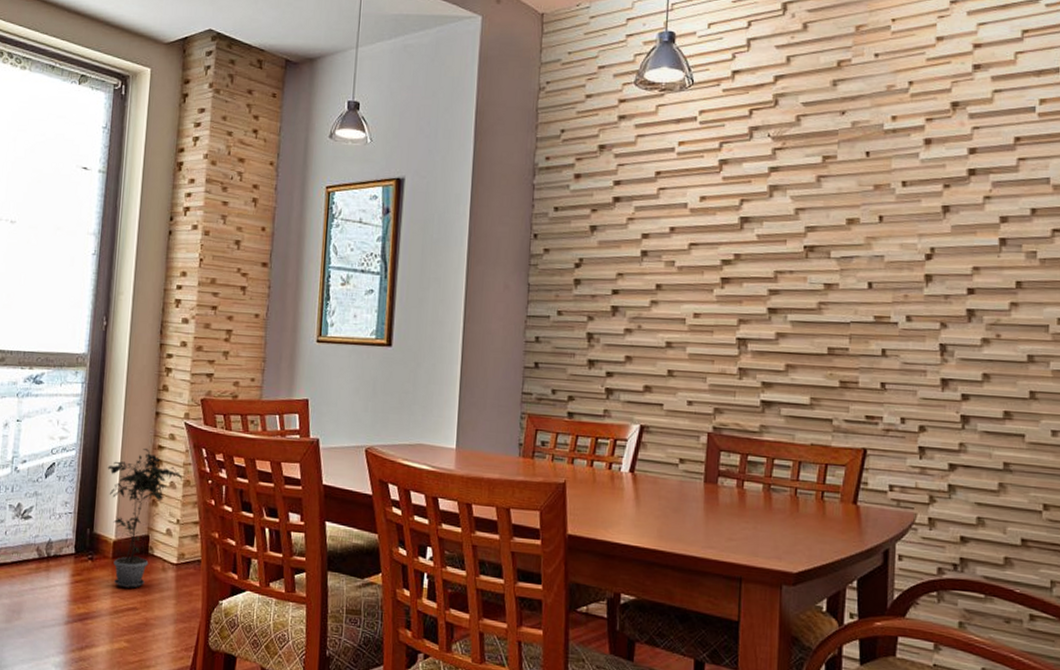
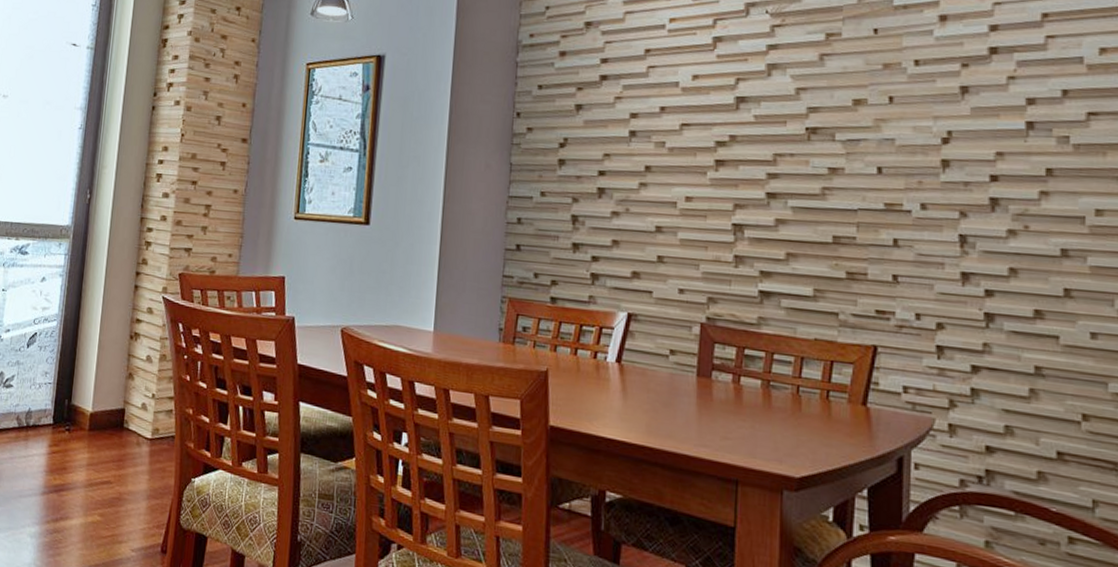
potted plant: present [107,448,183,588] -> none [86,320,159,462]

